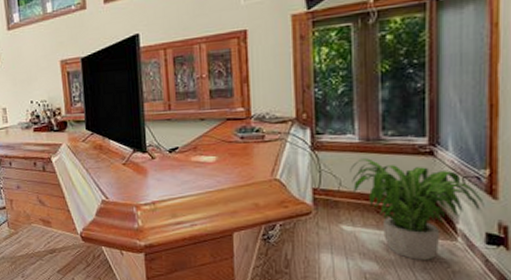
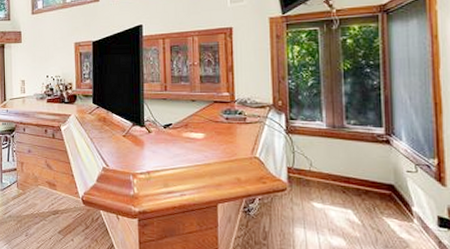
potted plant: present [350,158,484,261] -> none [319,143,435,240]

